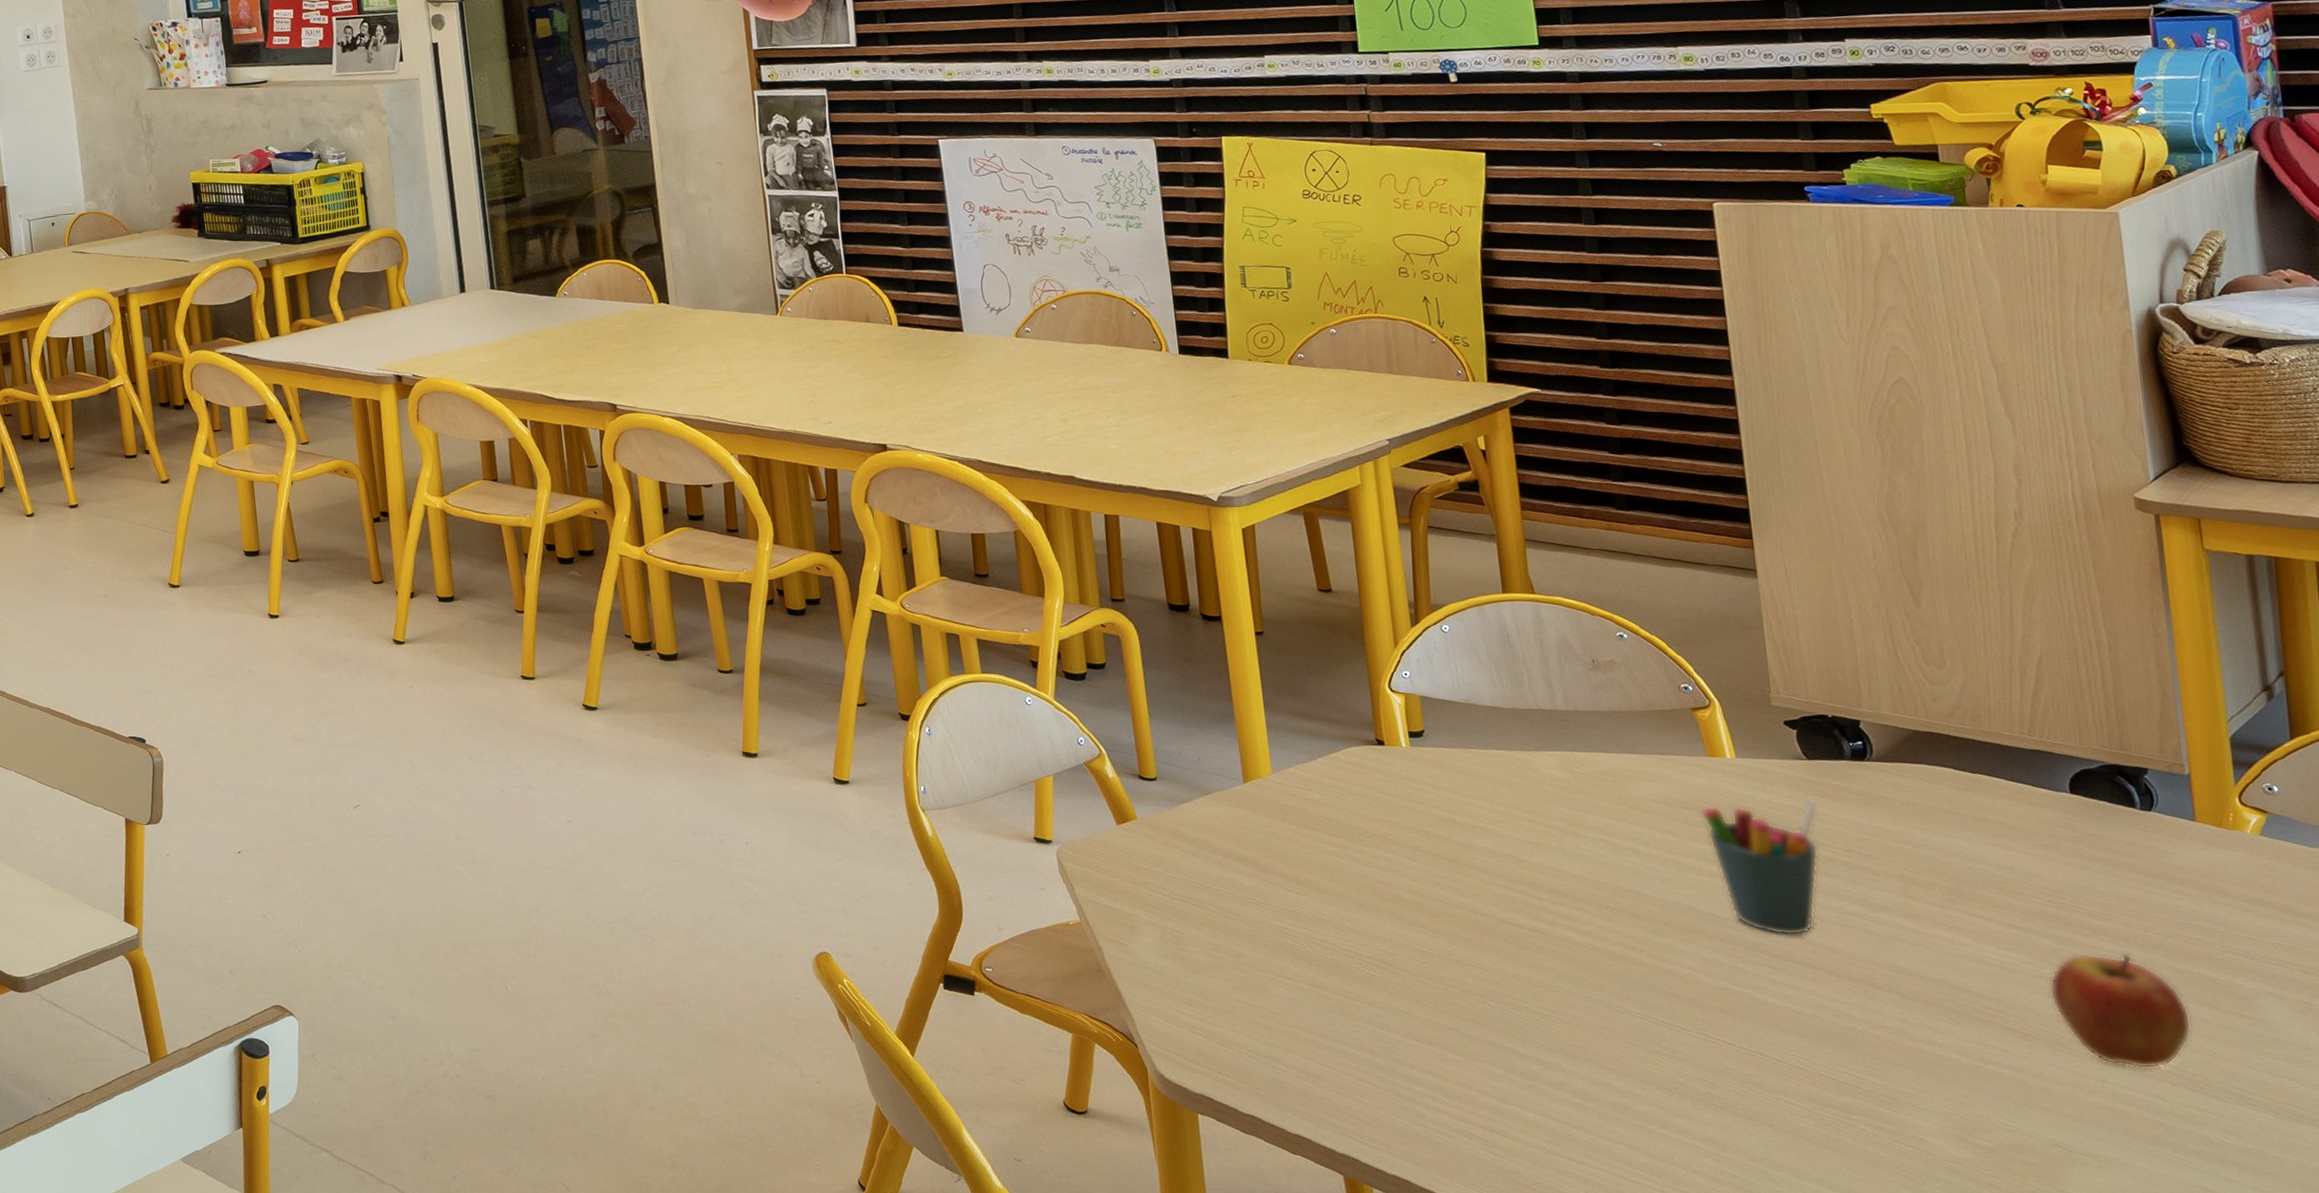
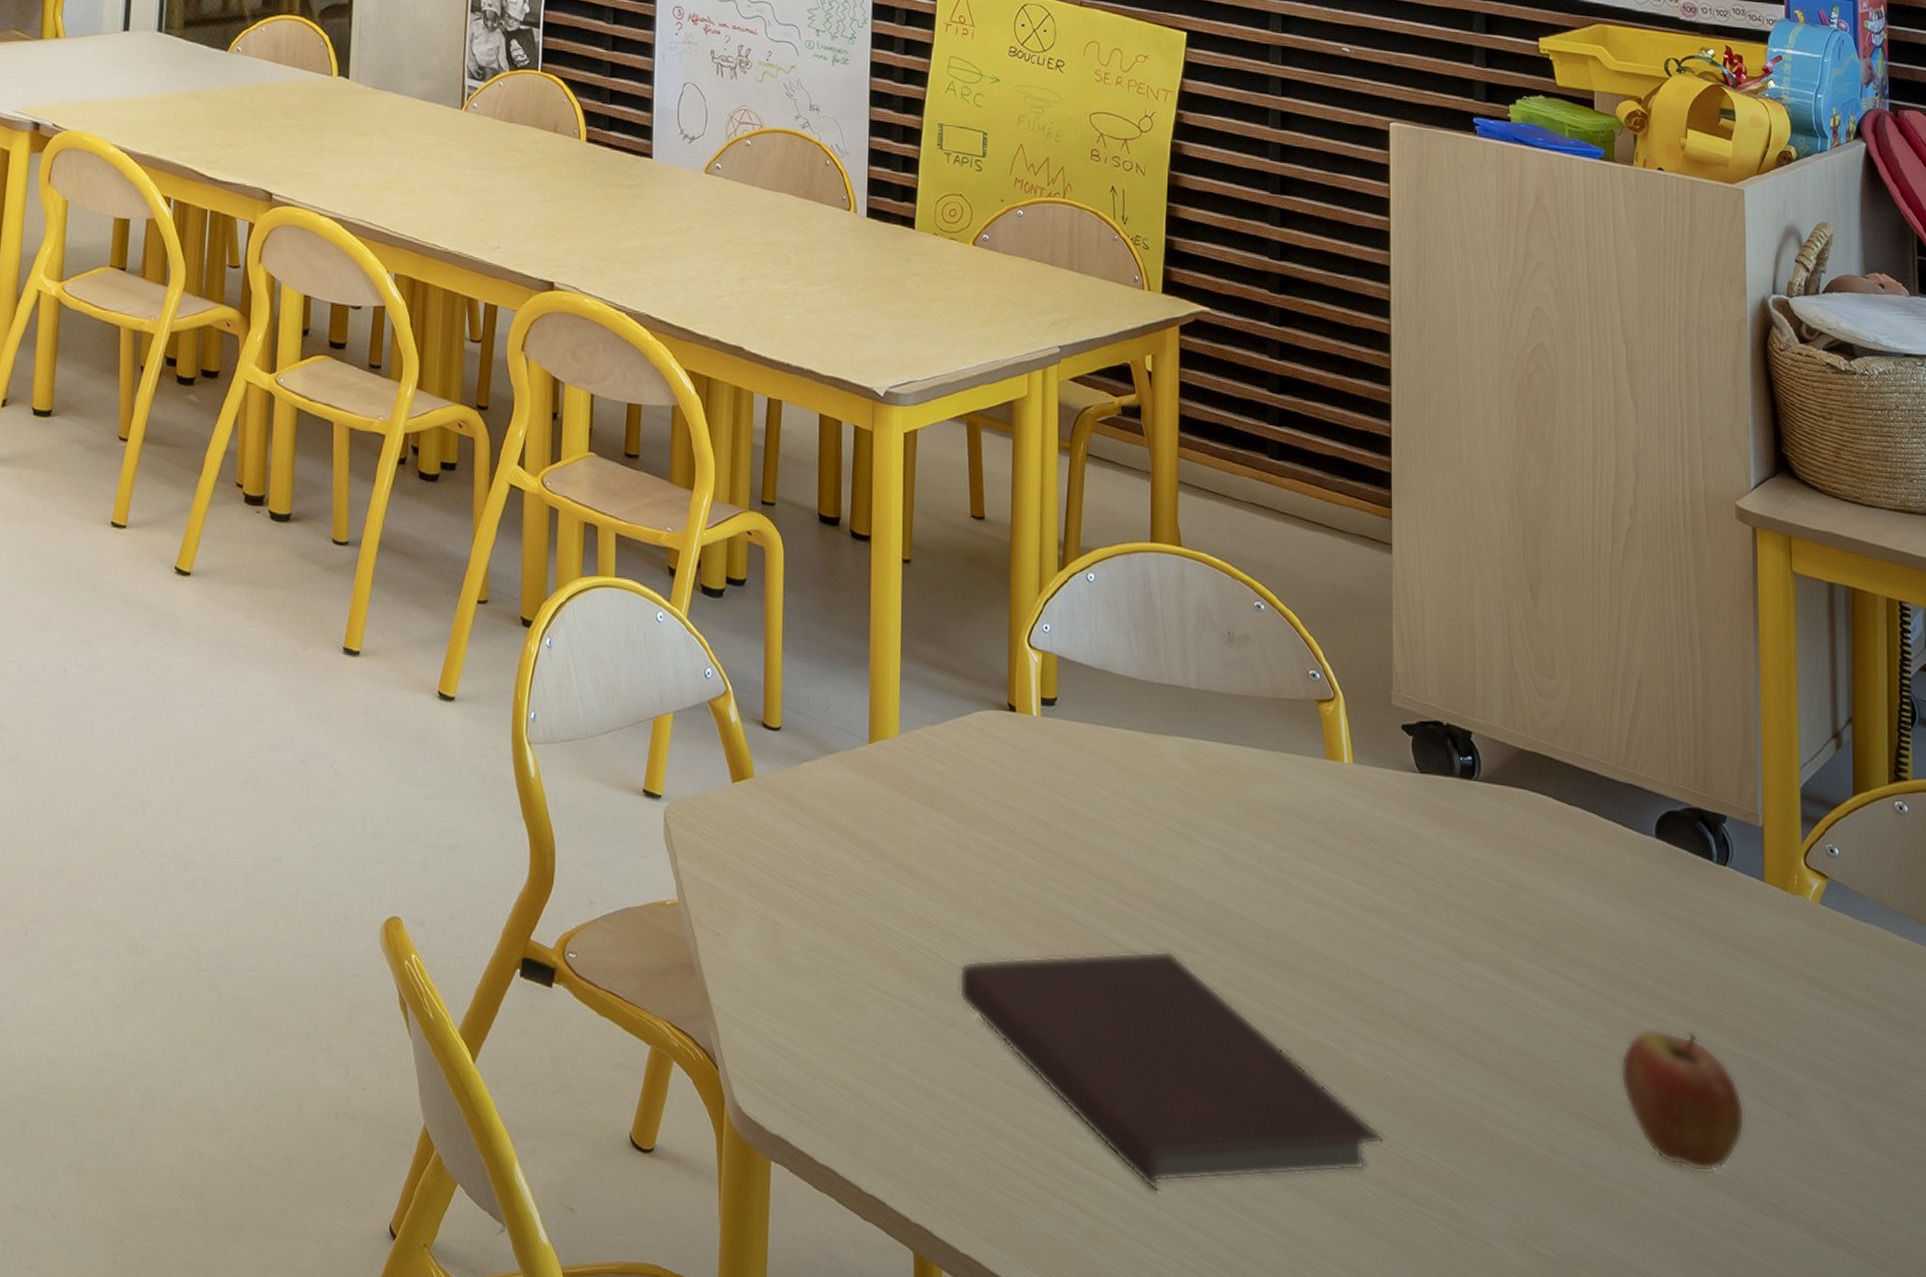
notebook: none [1357,925,1803,1117] -> present [959,950,1384,1192]
pen holder: present [1700,797,1819,936] -> none [1314,817,1424,984]

